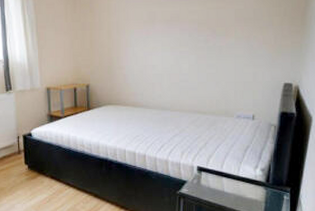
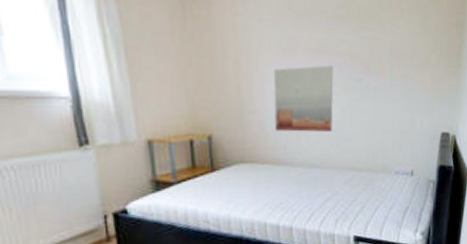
wall art: none [135,31,184,83] -> present [273,65,334,132]

